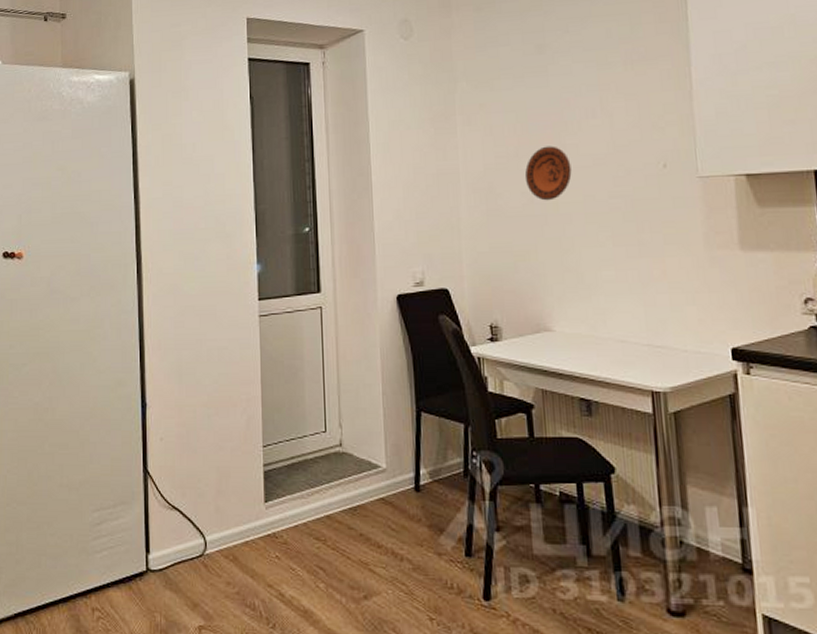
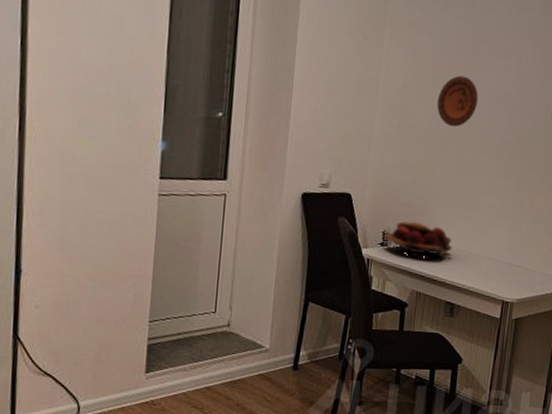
fruit basket: none [492,309,574,350] -> present [384,221,452,259]

